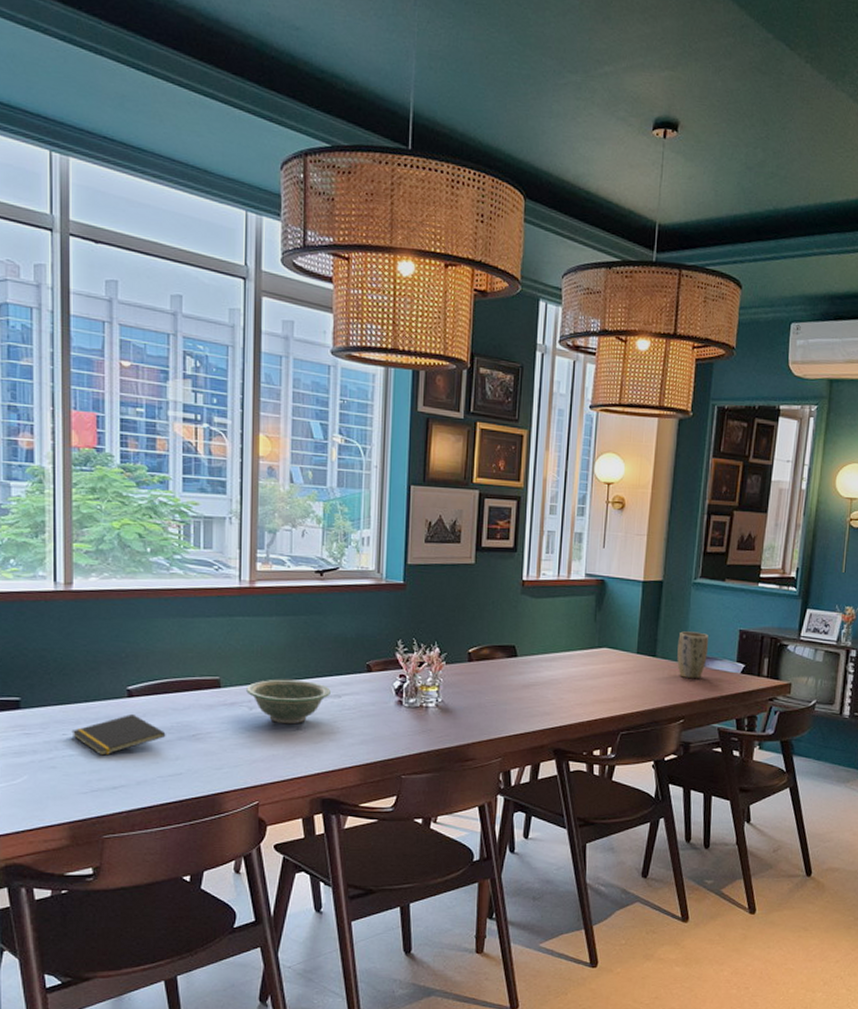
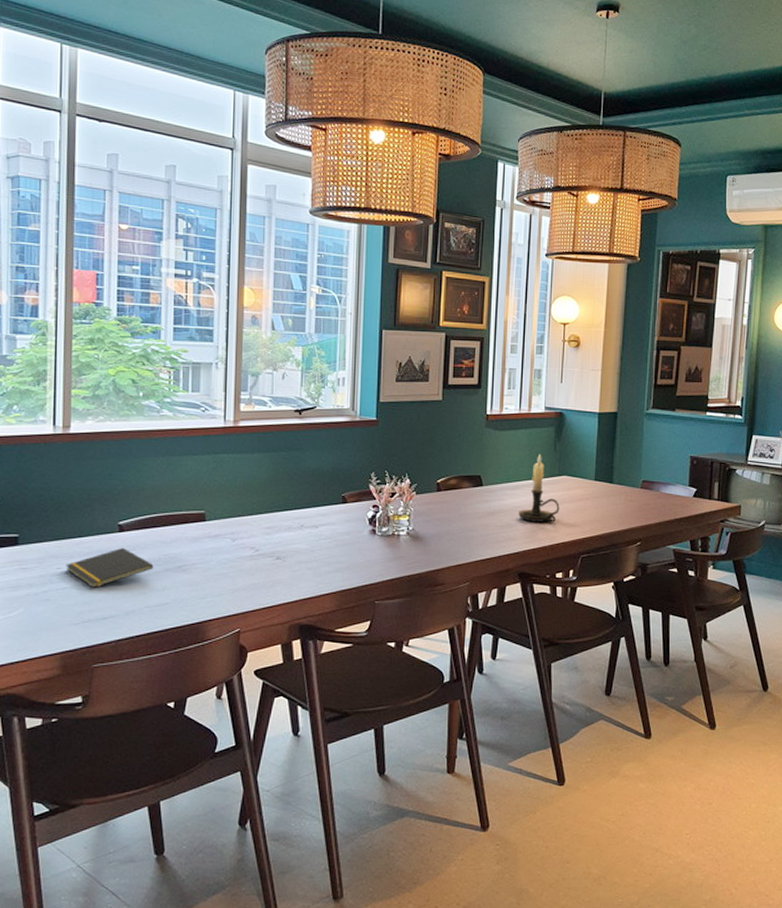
bowl: present [246,679,331,725] -> none [230,511,308,554]
candle holder: none [555,624,599,697] -> present [518,454,560,522]
plant pot: present [677,631,708,679] -> none [633,459,661,503]

